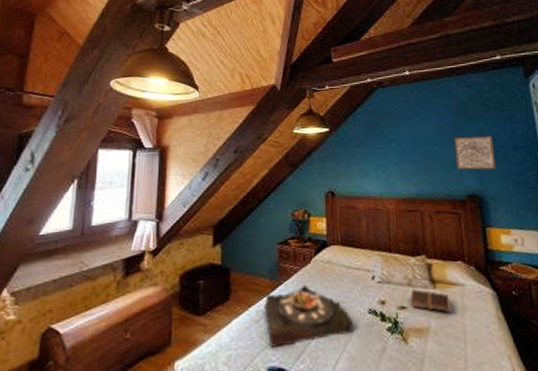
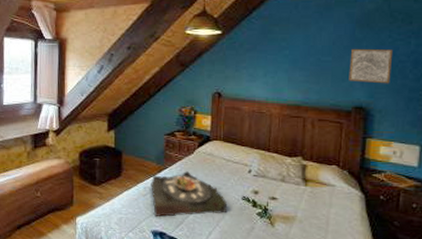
book: present [410,289,452,313] -> none [281,185,319,207]

